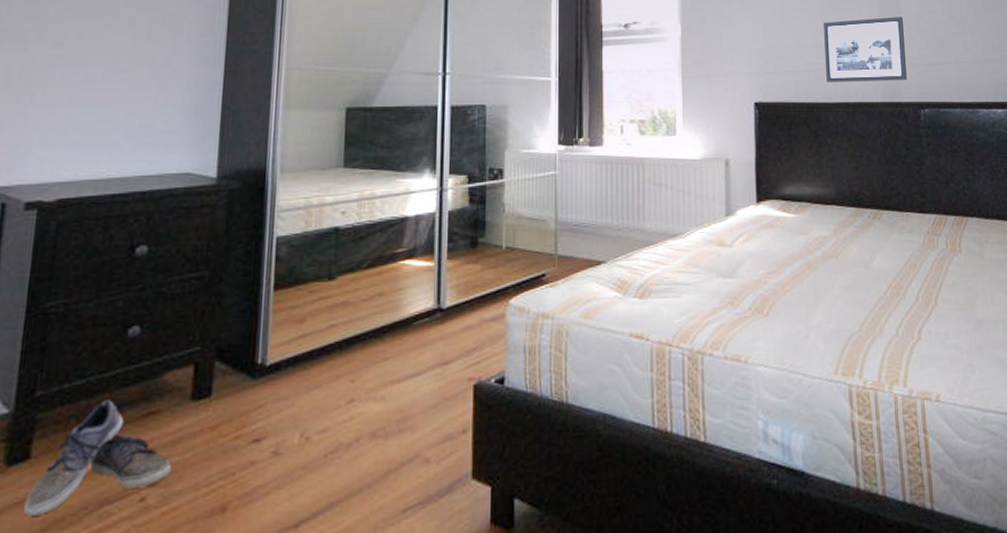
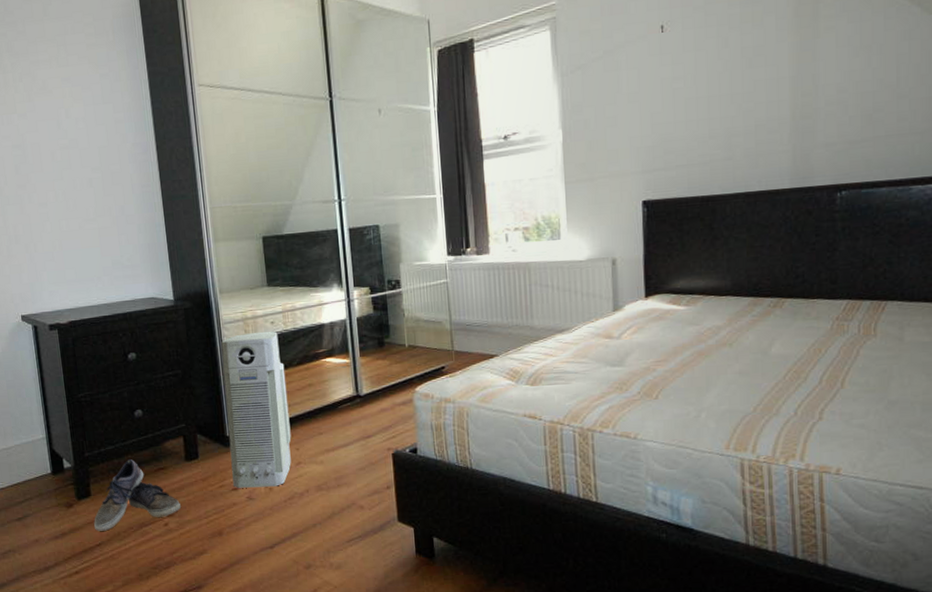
air purifier: none [255,223,351,439] -> present [221,331,291,488]
picture frame: present [824,16,907,82] -> none [722,92,821,173]

